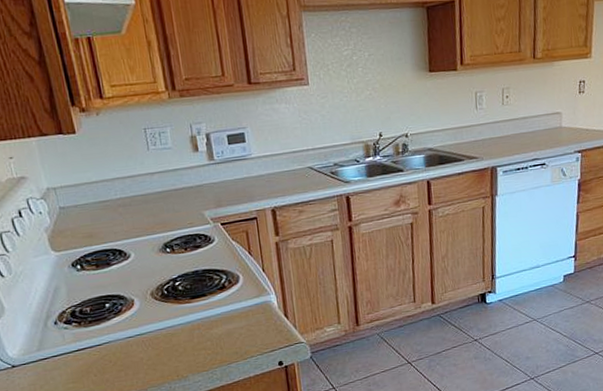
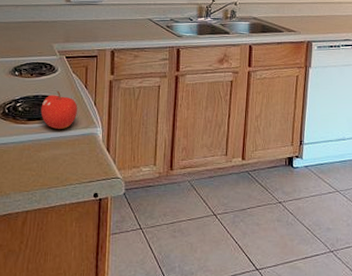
fruit: none [203,262,246,303] -> present [40,90,77,129]

